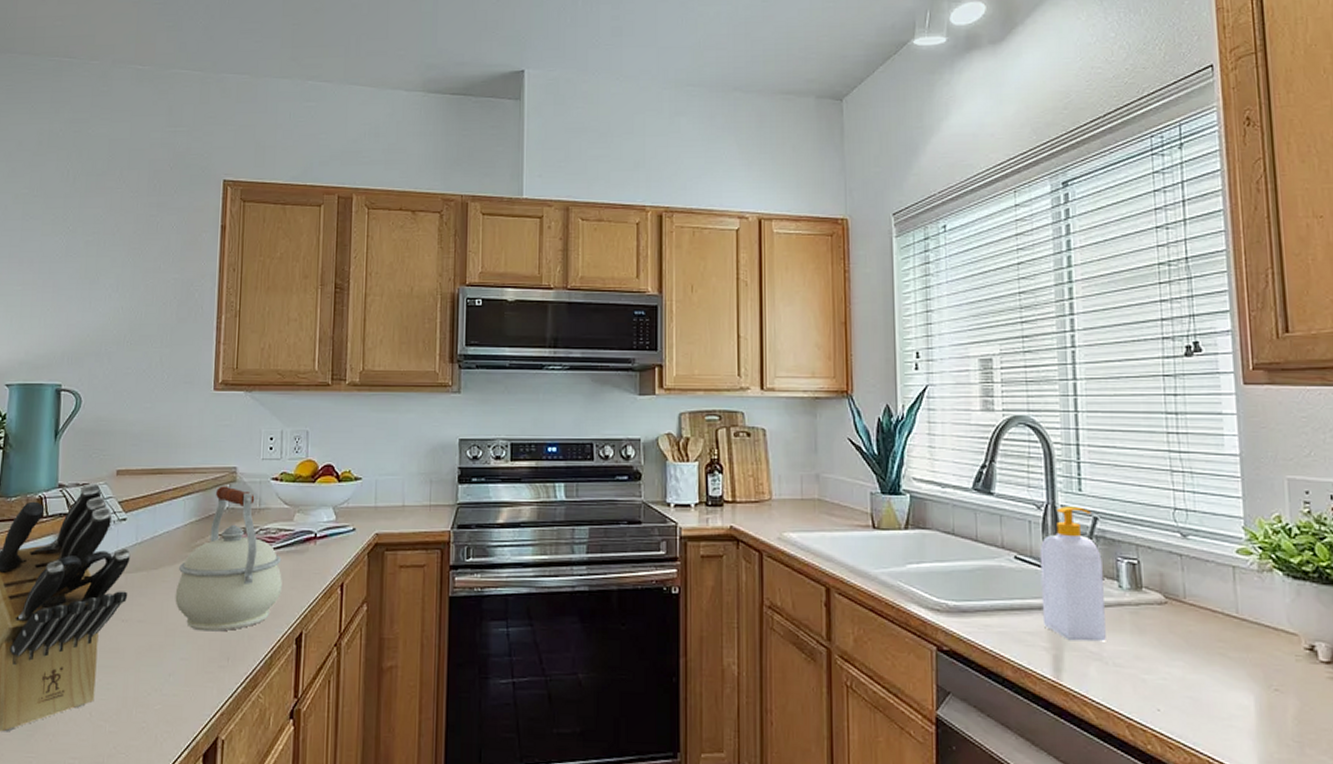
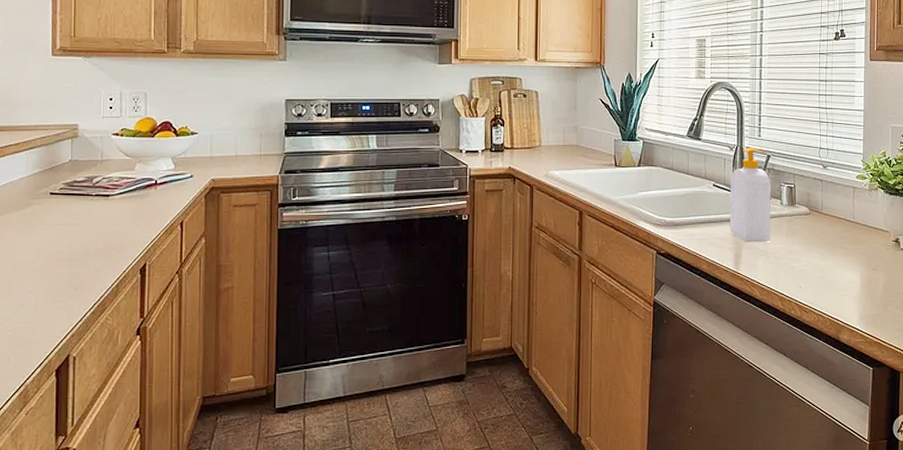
kettle: present [175,486,282,632] -> none [21,141,126,267]

